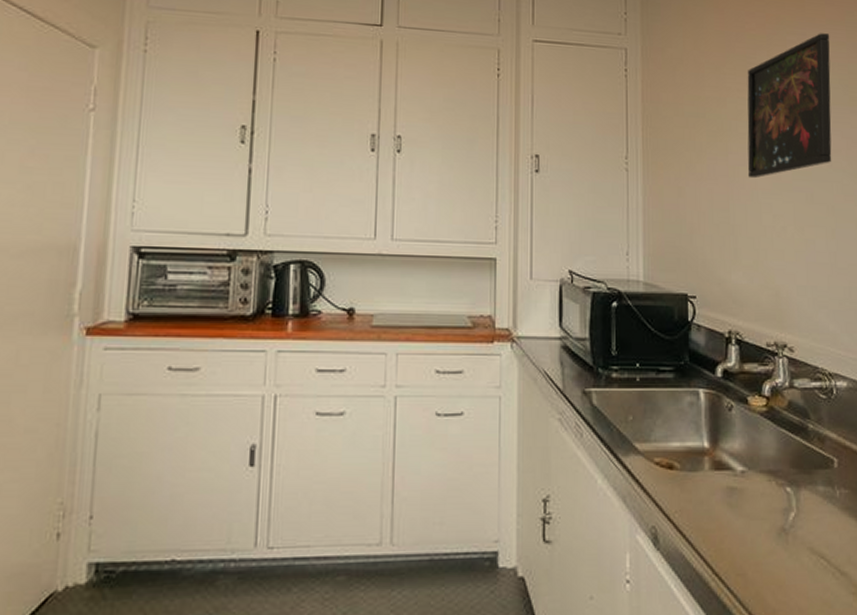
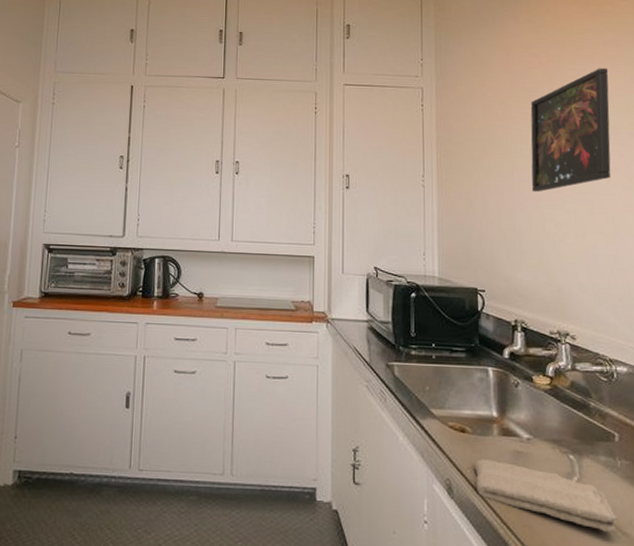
washcloth: none [683,499,837,575] -> present [475,459,619,534]

